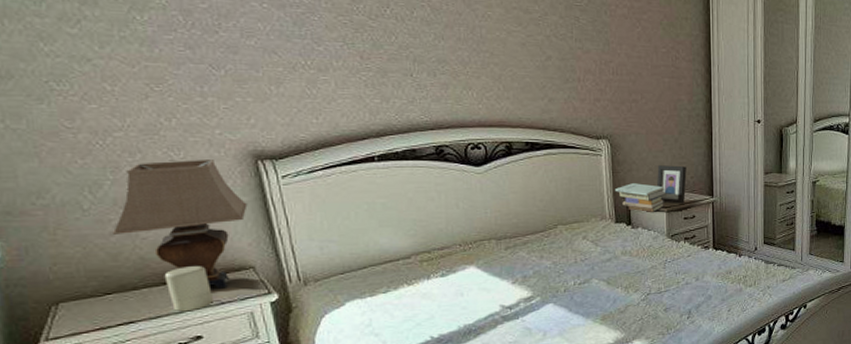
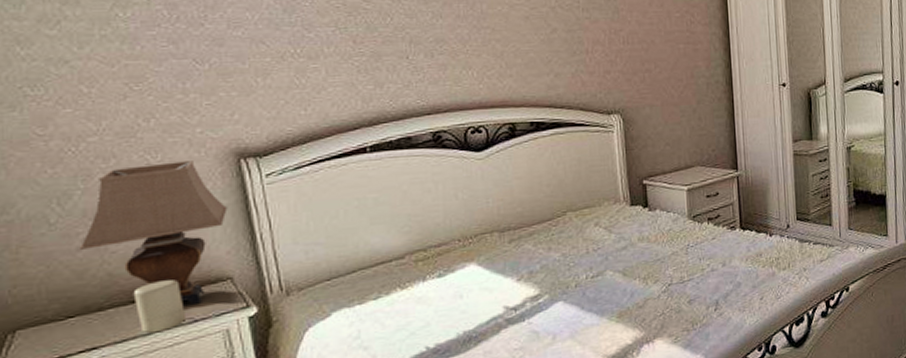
books: present [615,183,665,212] -> none [629,160,685,192]
picture frame: present [657,165,687,204] -> none [675,138,708,181]

